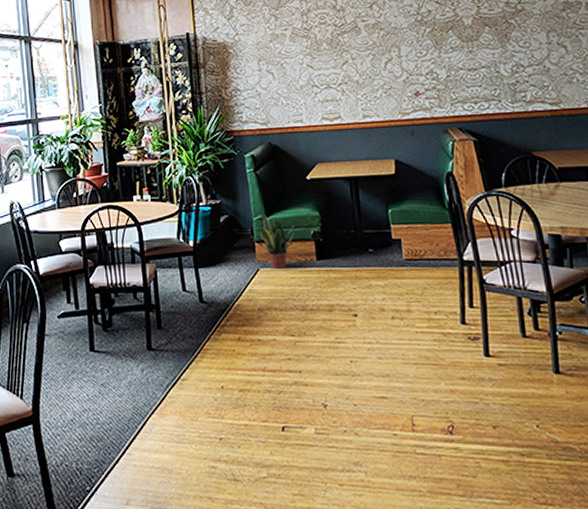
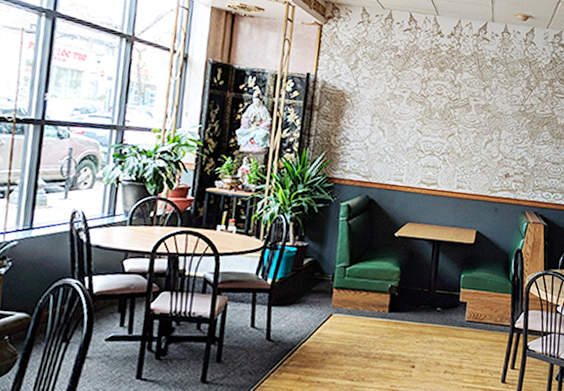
potted plant: present [260,213,295,269] -> none [340,261,375,316]

